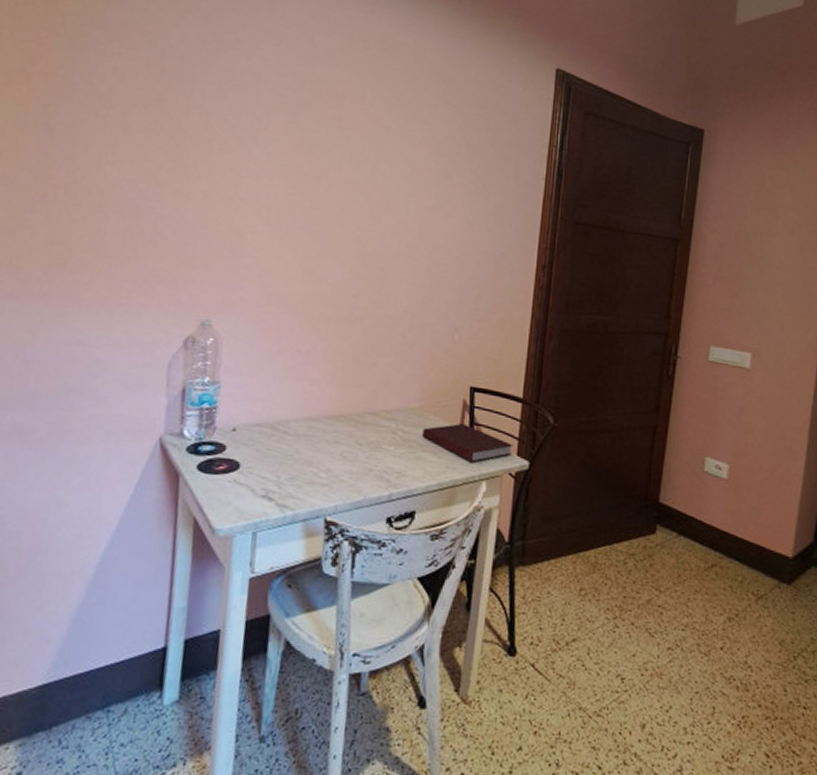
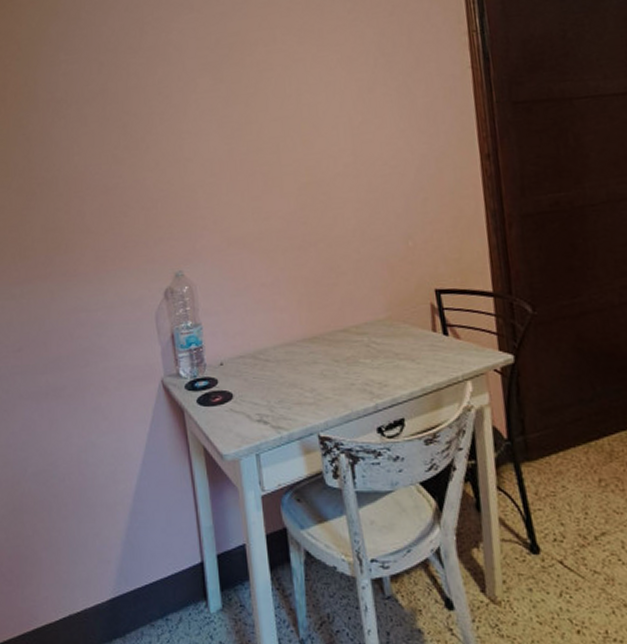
notebook: present [422,423,513,462] -> none [396,326,494,364]

